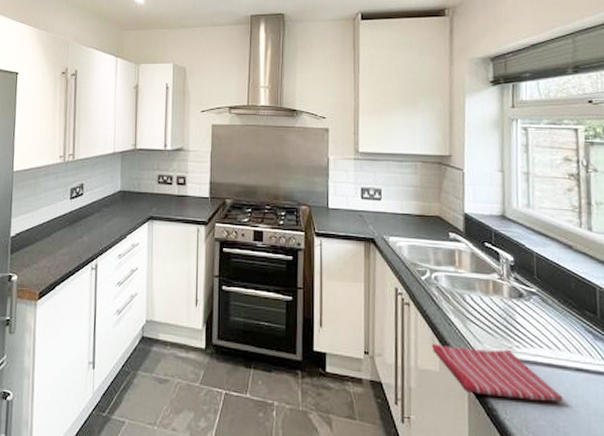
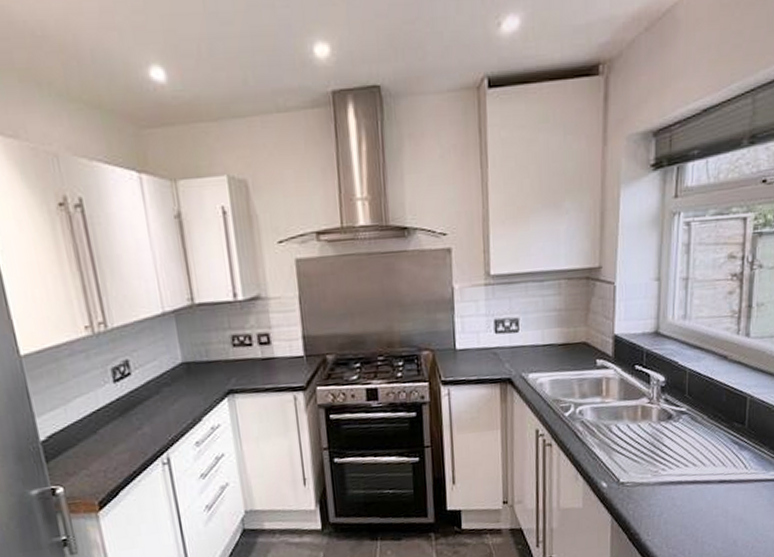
dish towel: present [431,344,564,402] -> none [574,474,704,523]

